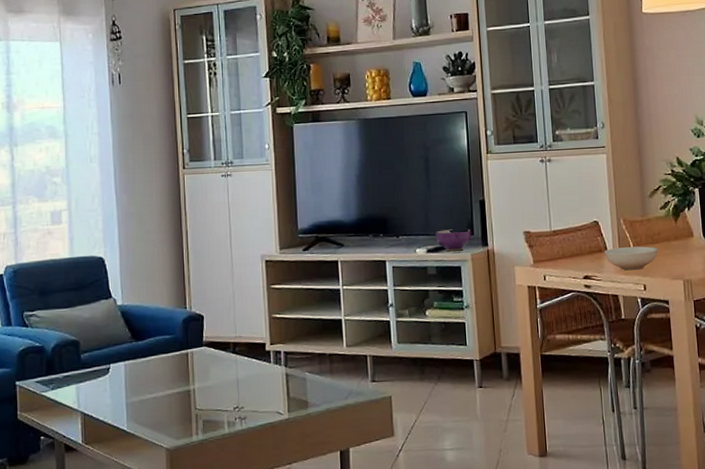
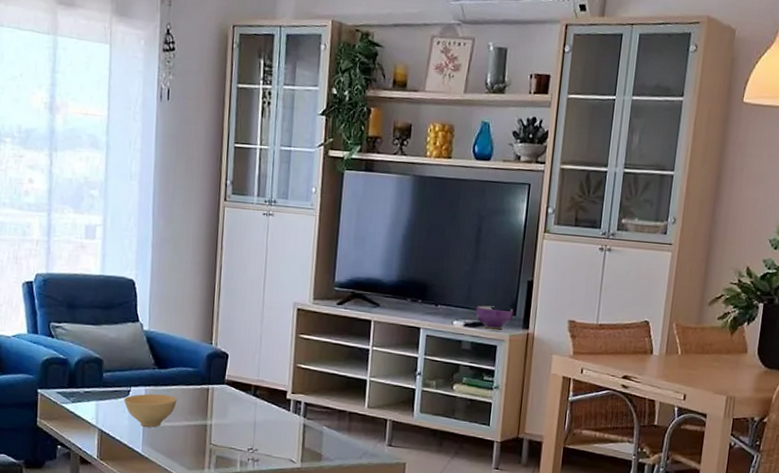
bowl: none [103,366,158,403] -> present [123,393,177,427]
bowl: present [604,246,658,271] -> none [649,352,707,378]

